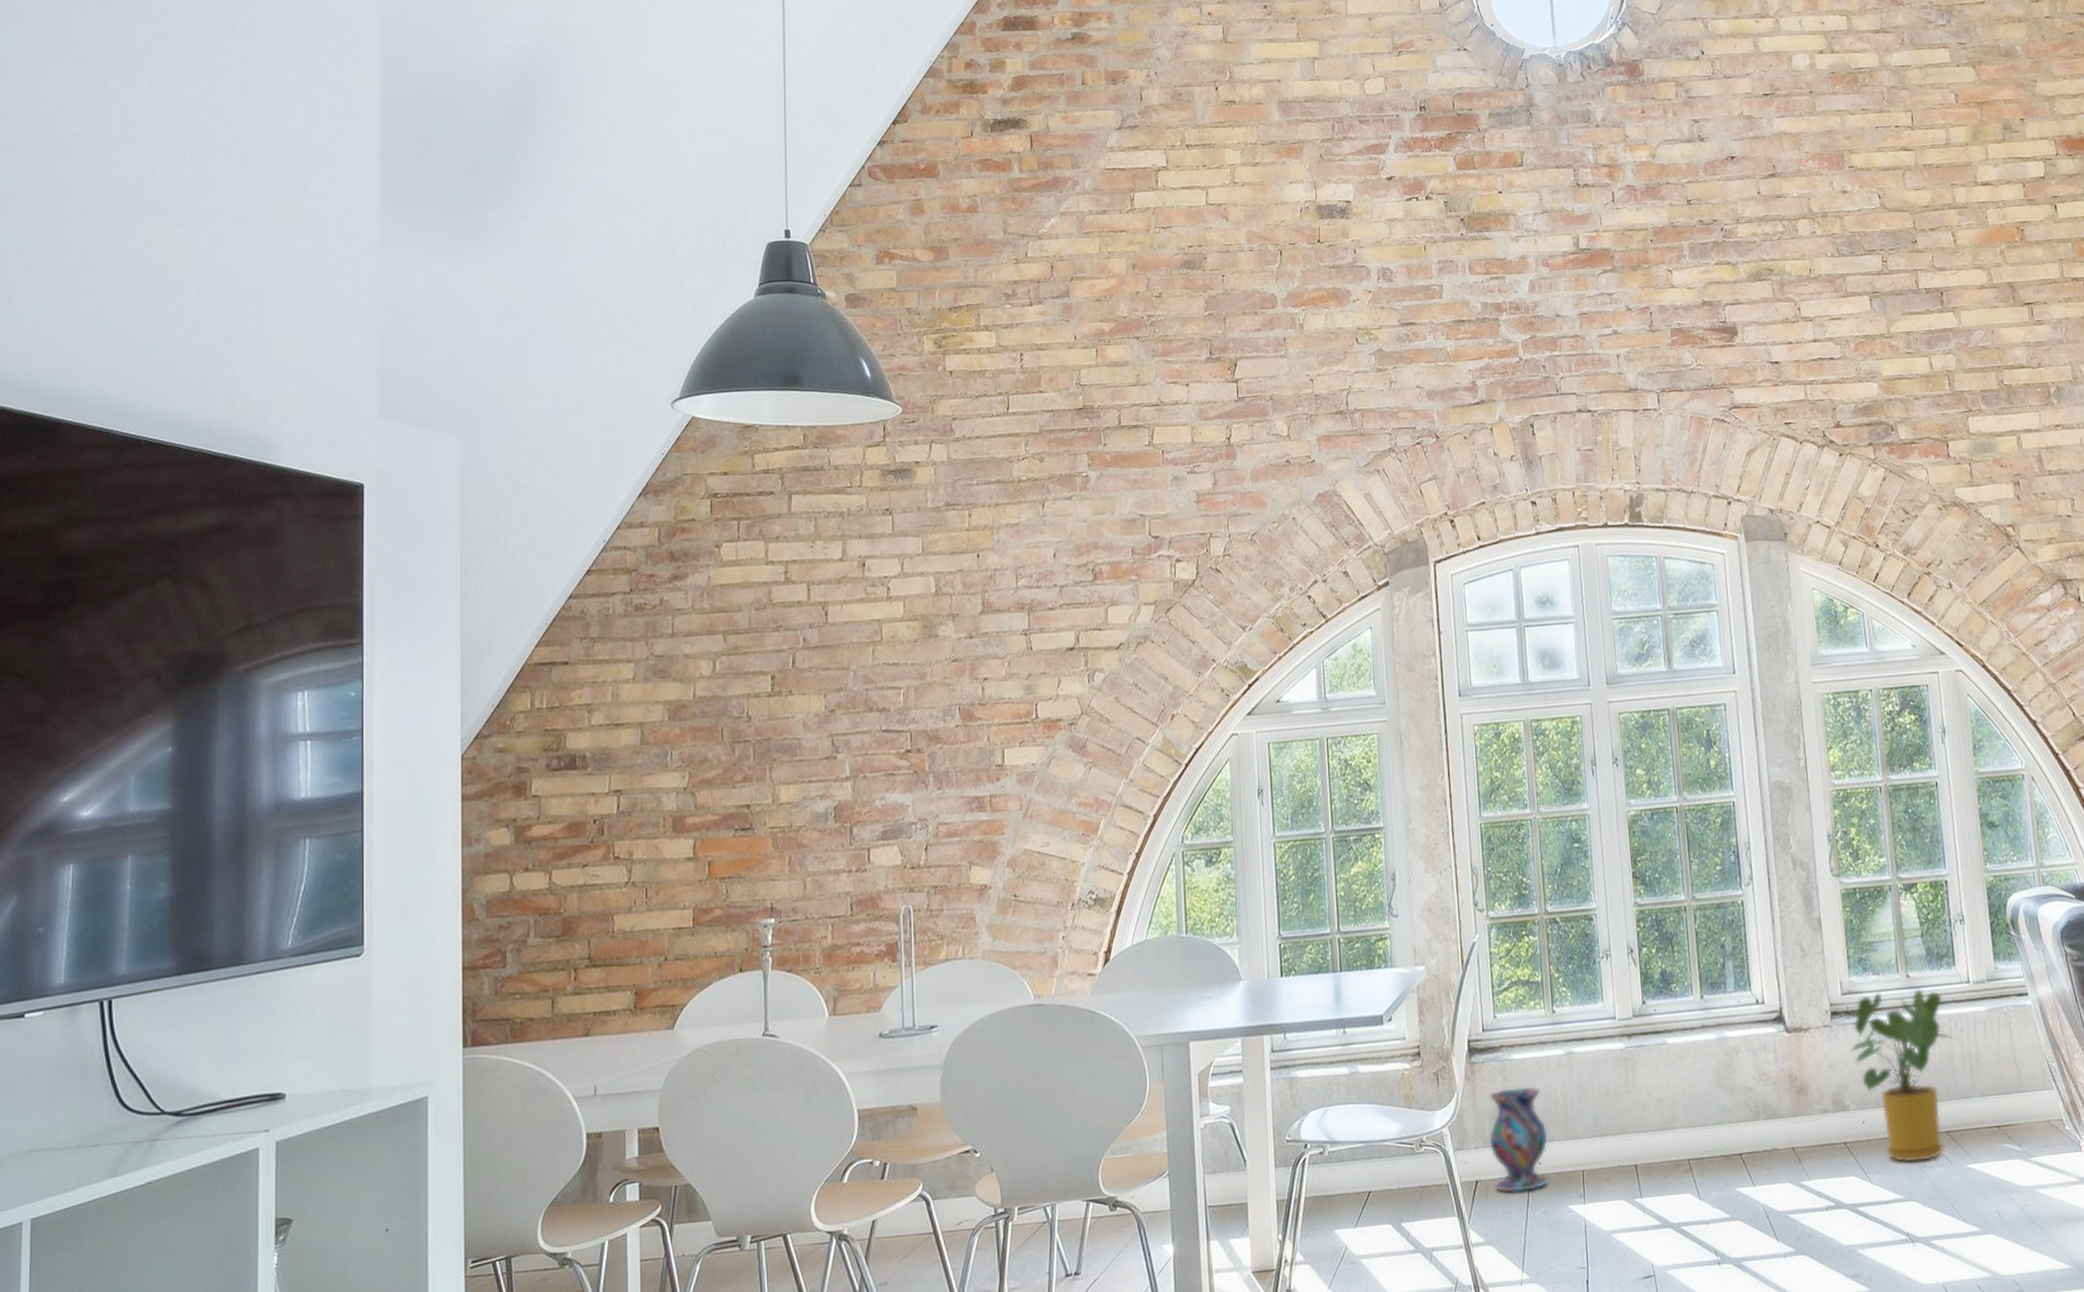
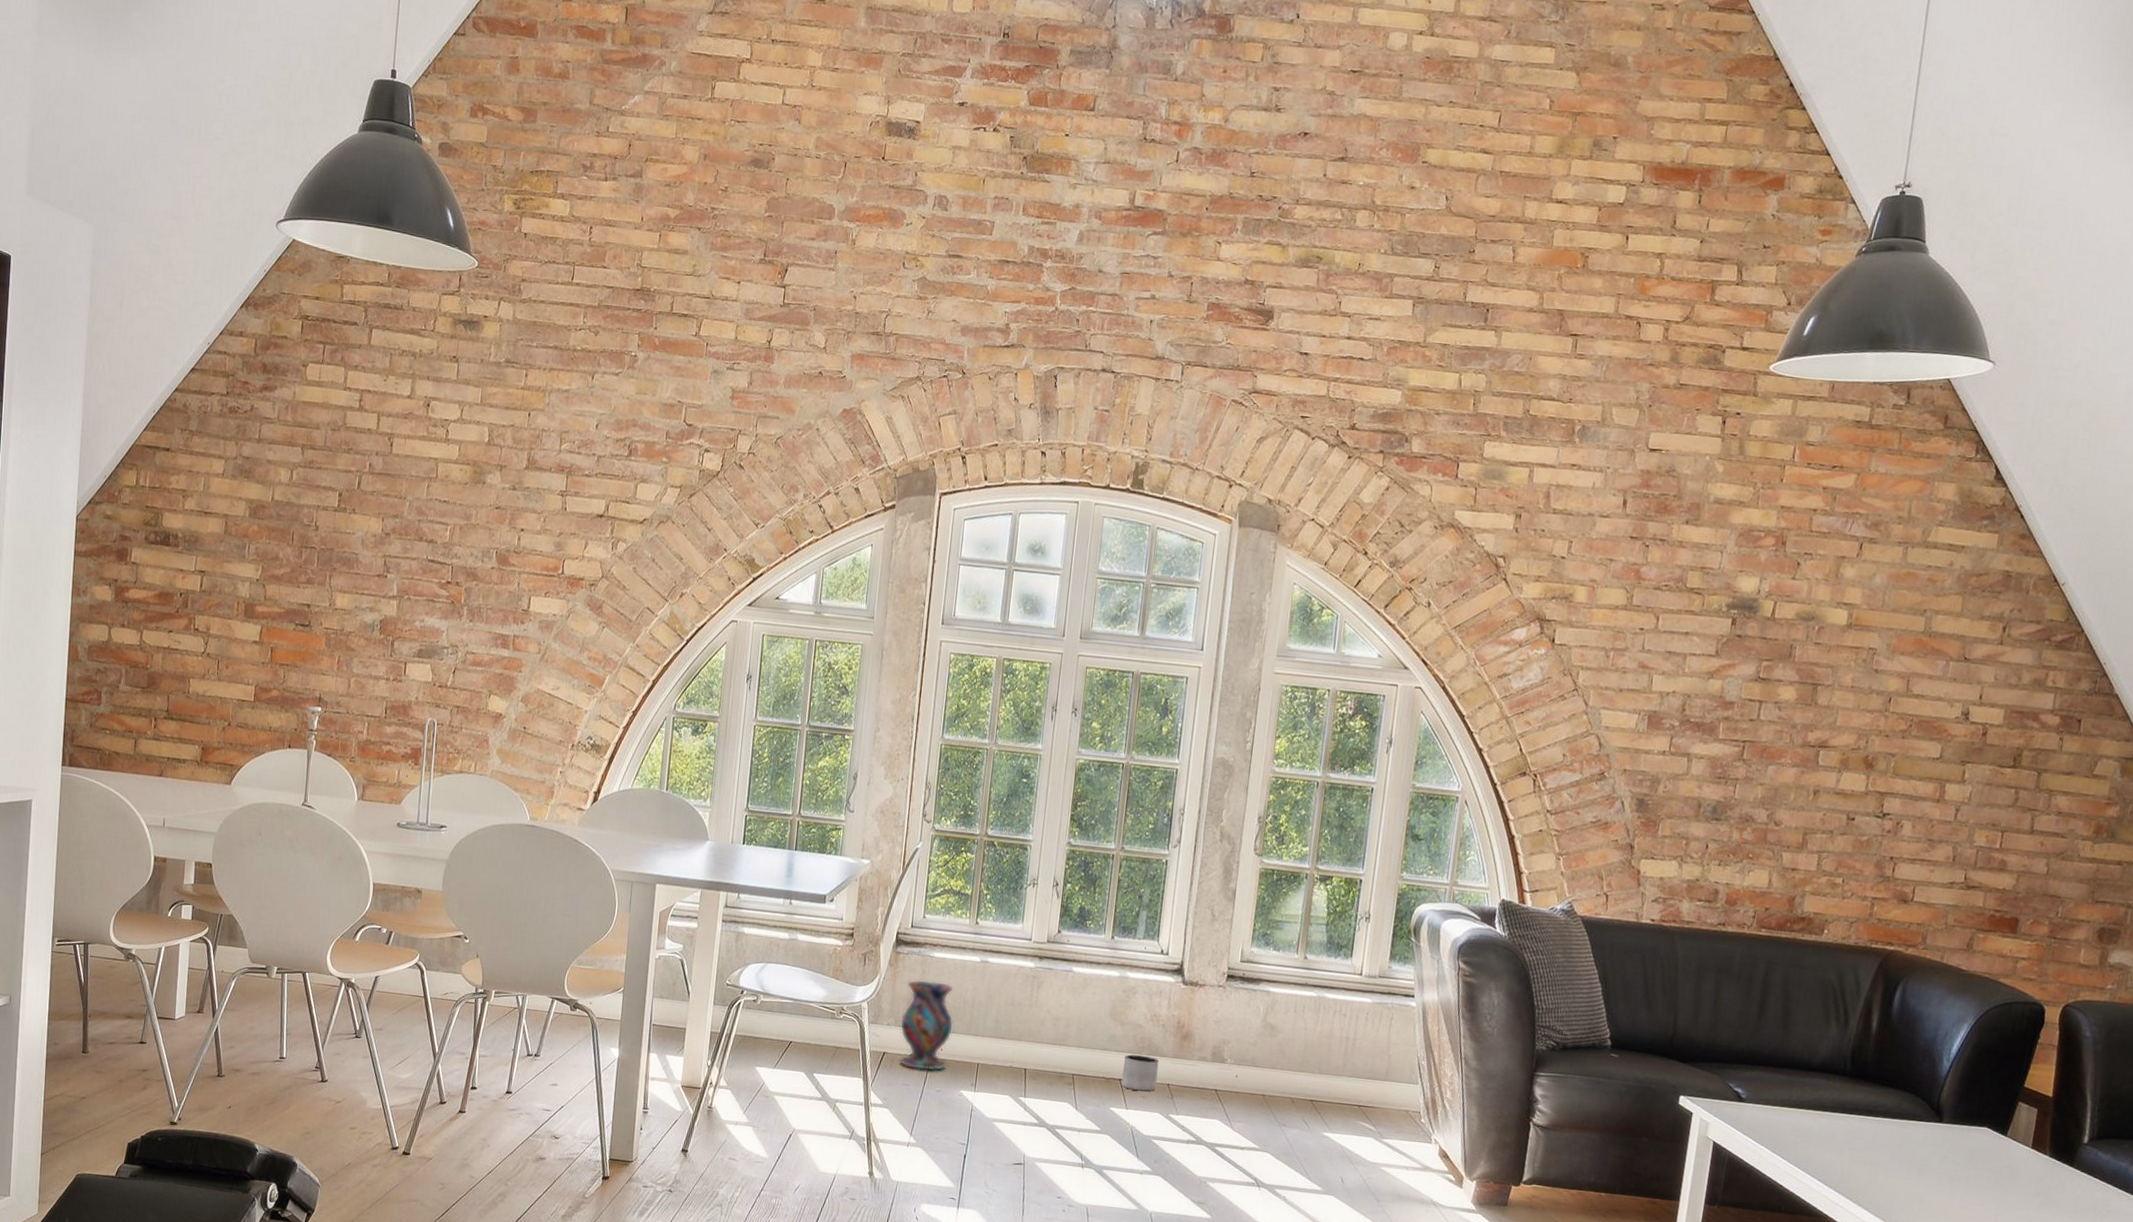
planter: none [1740,1120,1781,1164] -> present [1121,1054,1159,1092]
house plant: present [1850,988,1958,1163] -> none [1238,966,1340,1122]

